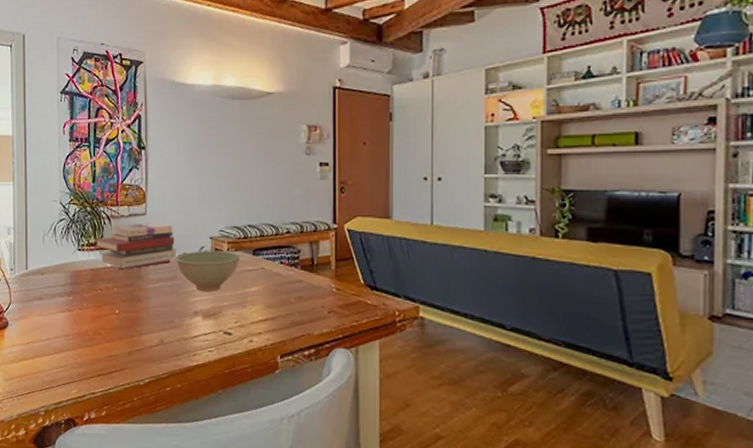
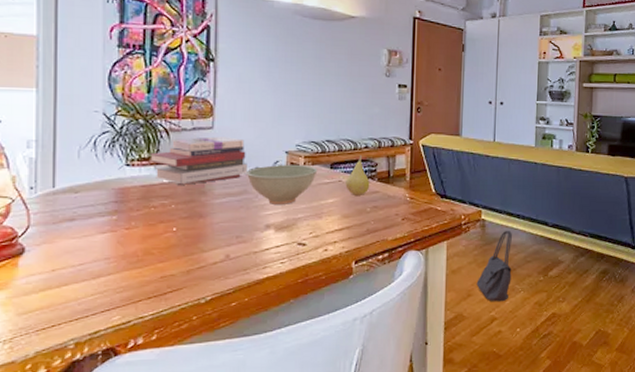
fruit: none [268,240,293,284] -> present [345,154,370,195]
handbag: none [416,332,460,418] -> present [476,231,512,302]

